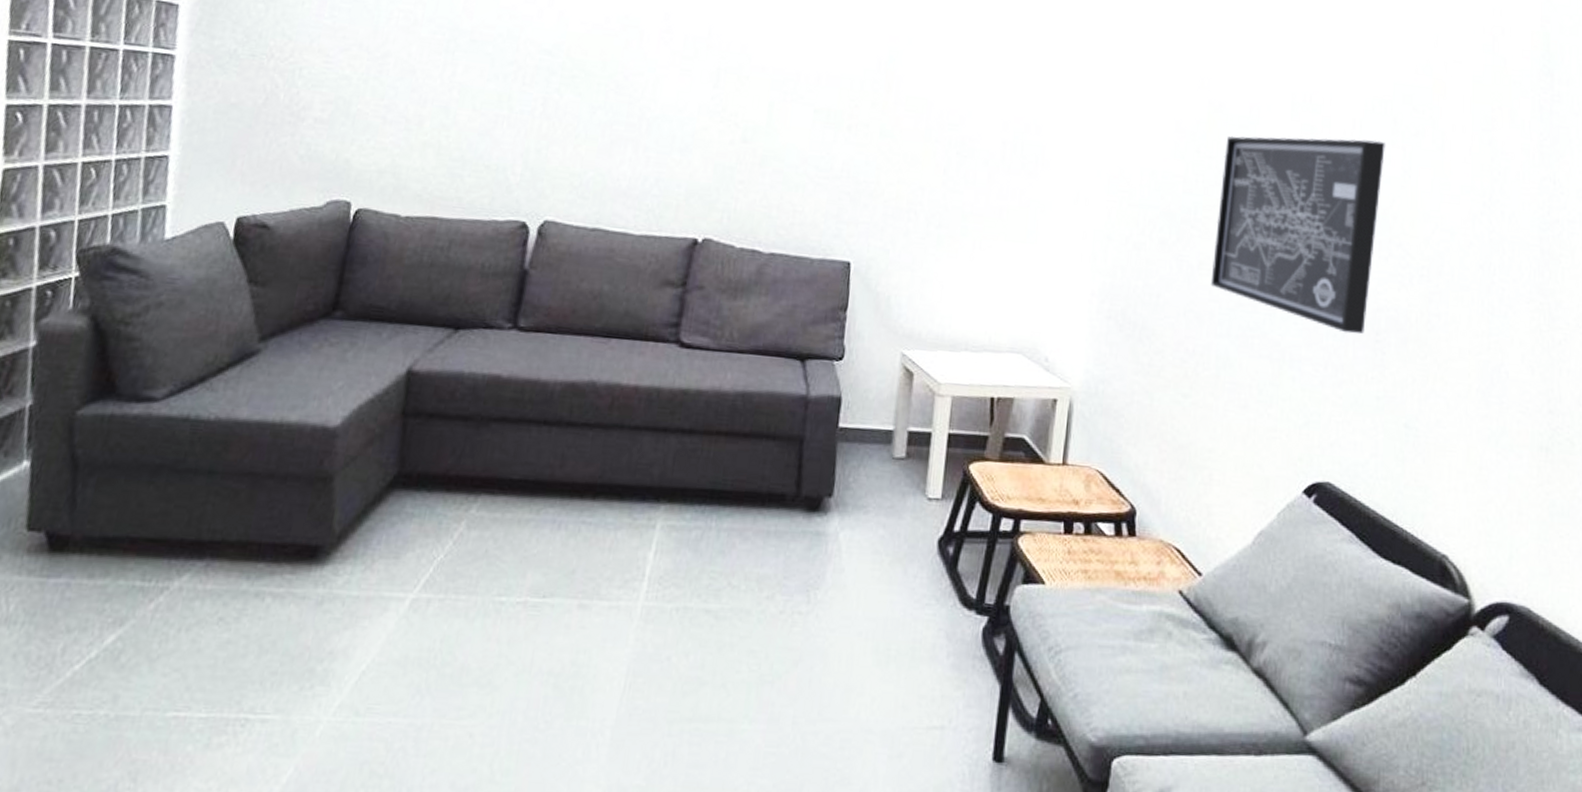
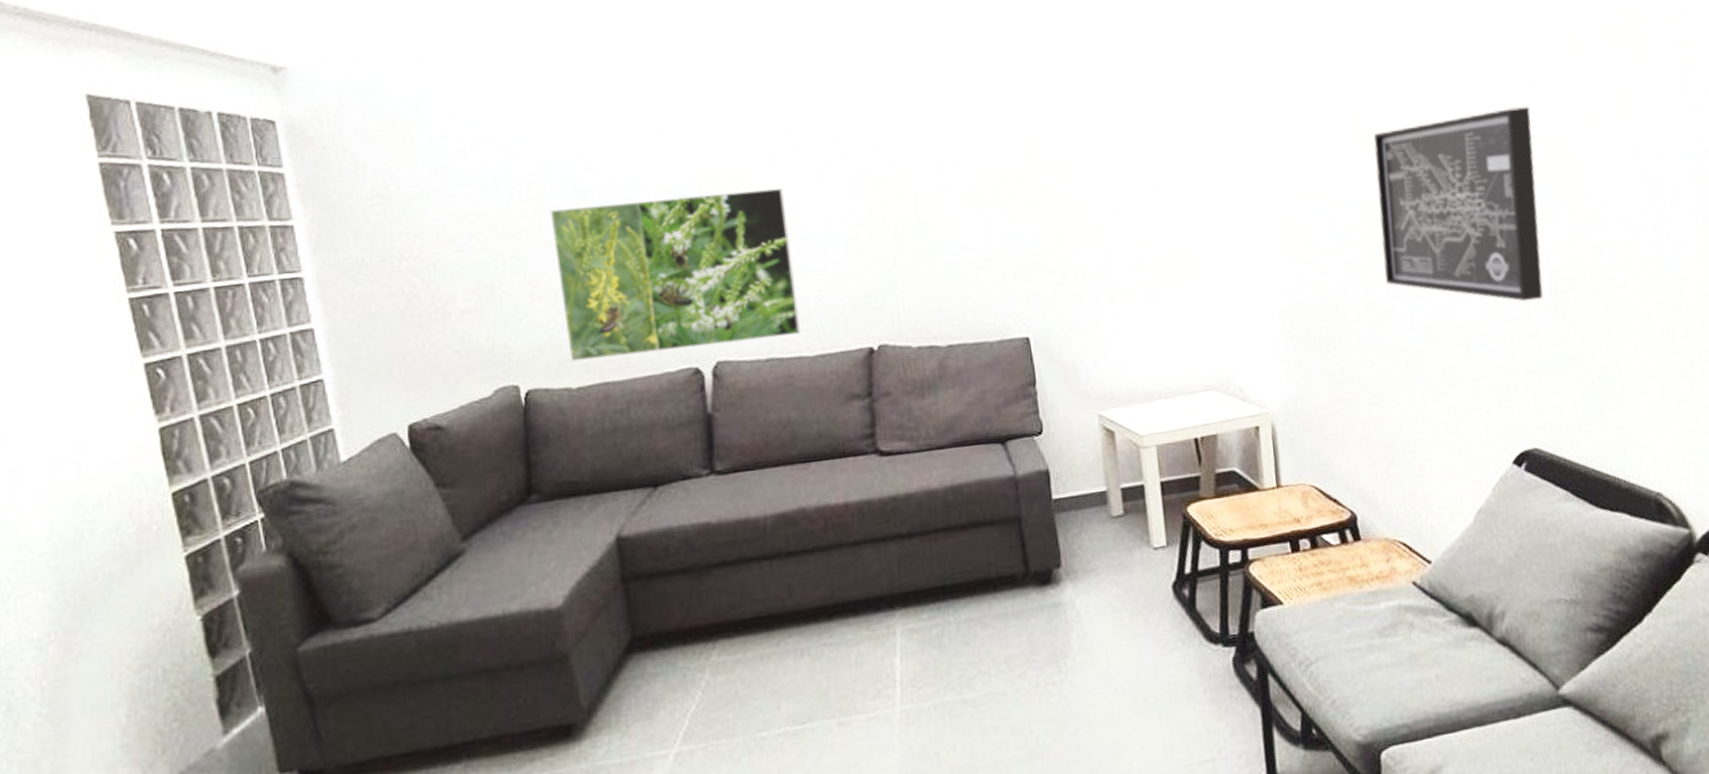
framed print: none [406,42,646,211] -> present [550,187,801,362]

